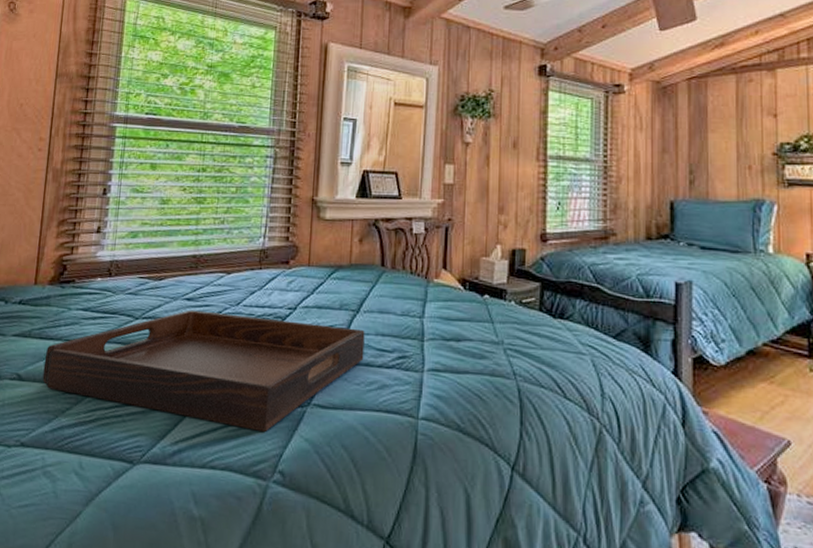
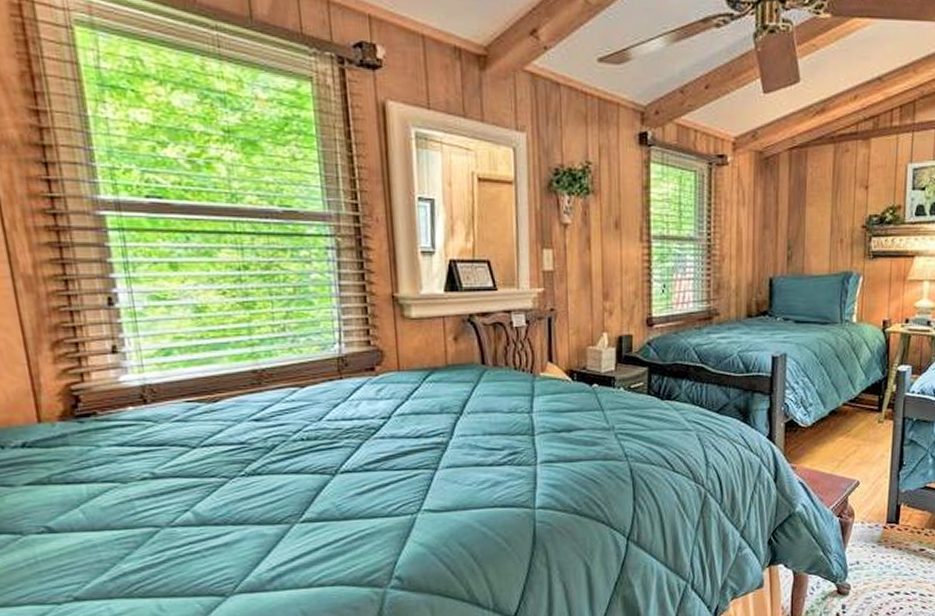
serving tray: present [42,310,365,432] -> none [78,430,473,544]

